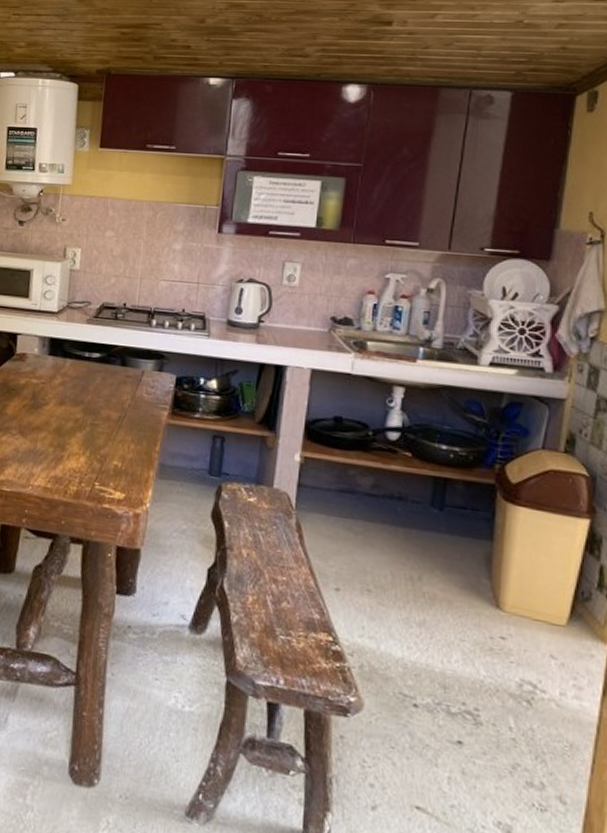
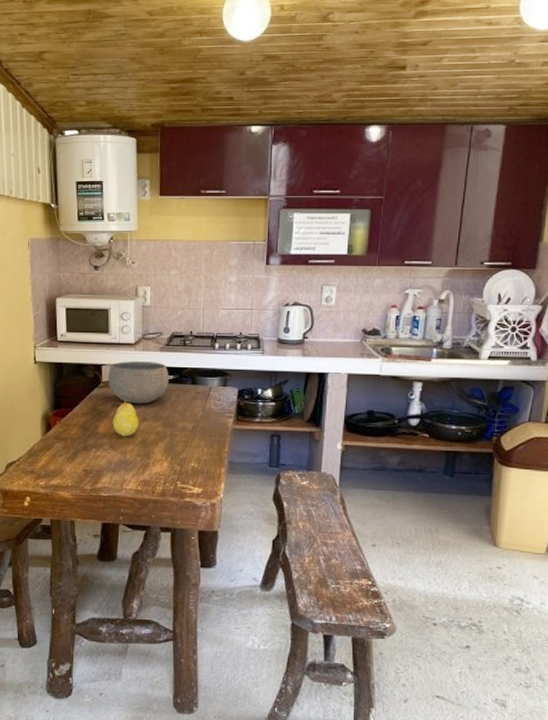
bowl: none [23,332,95,384] -> present [108,361,169,403]
fruit: none [24,376,55,422] -> present [113,399,139,437]

